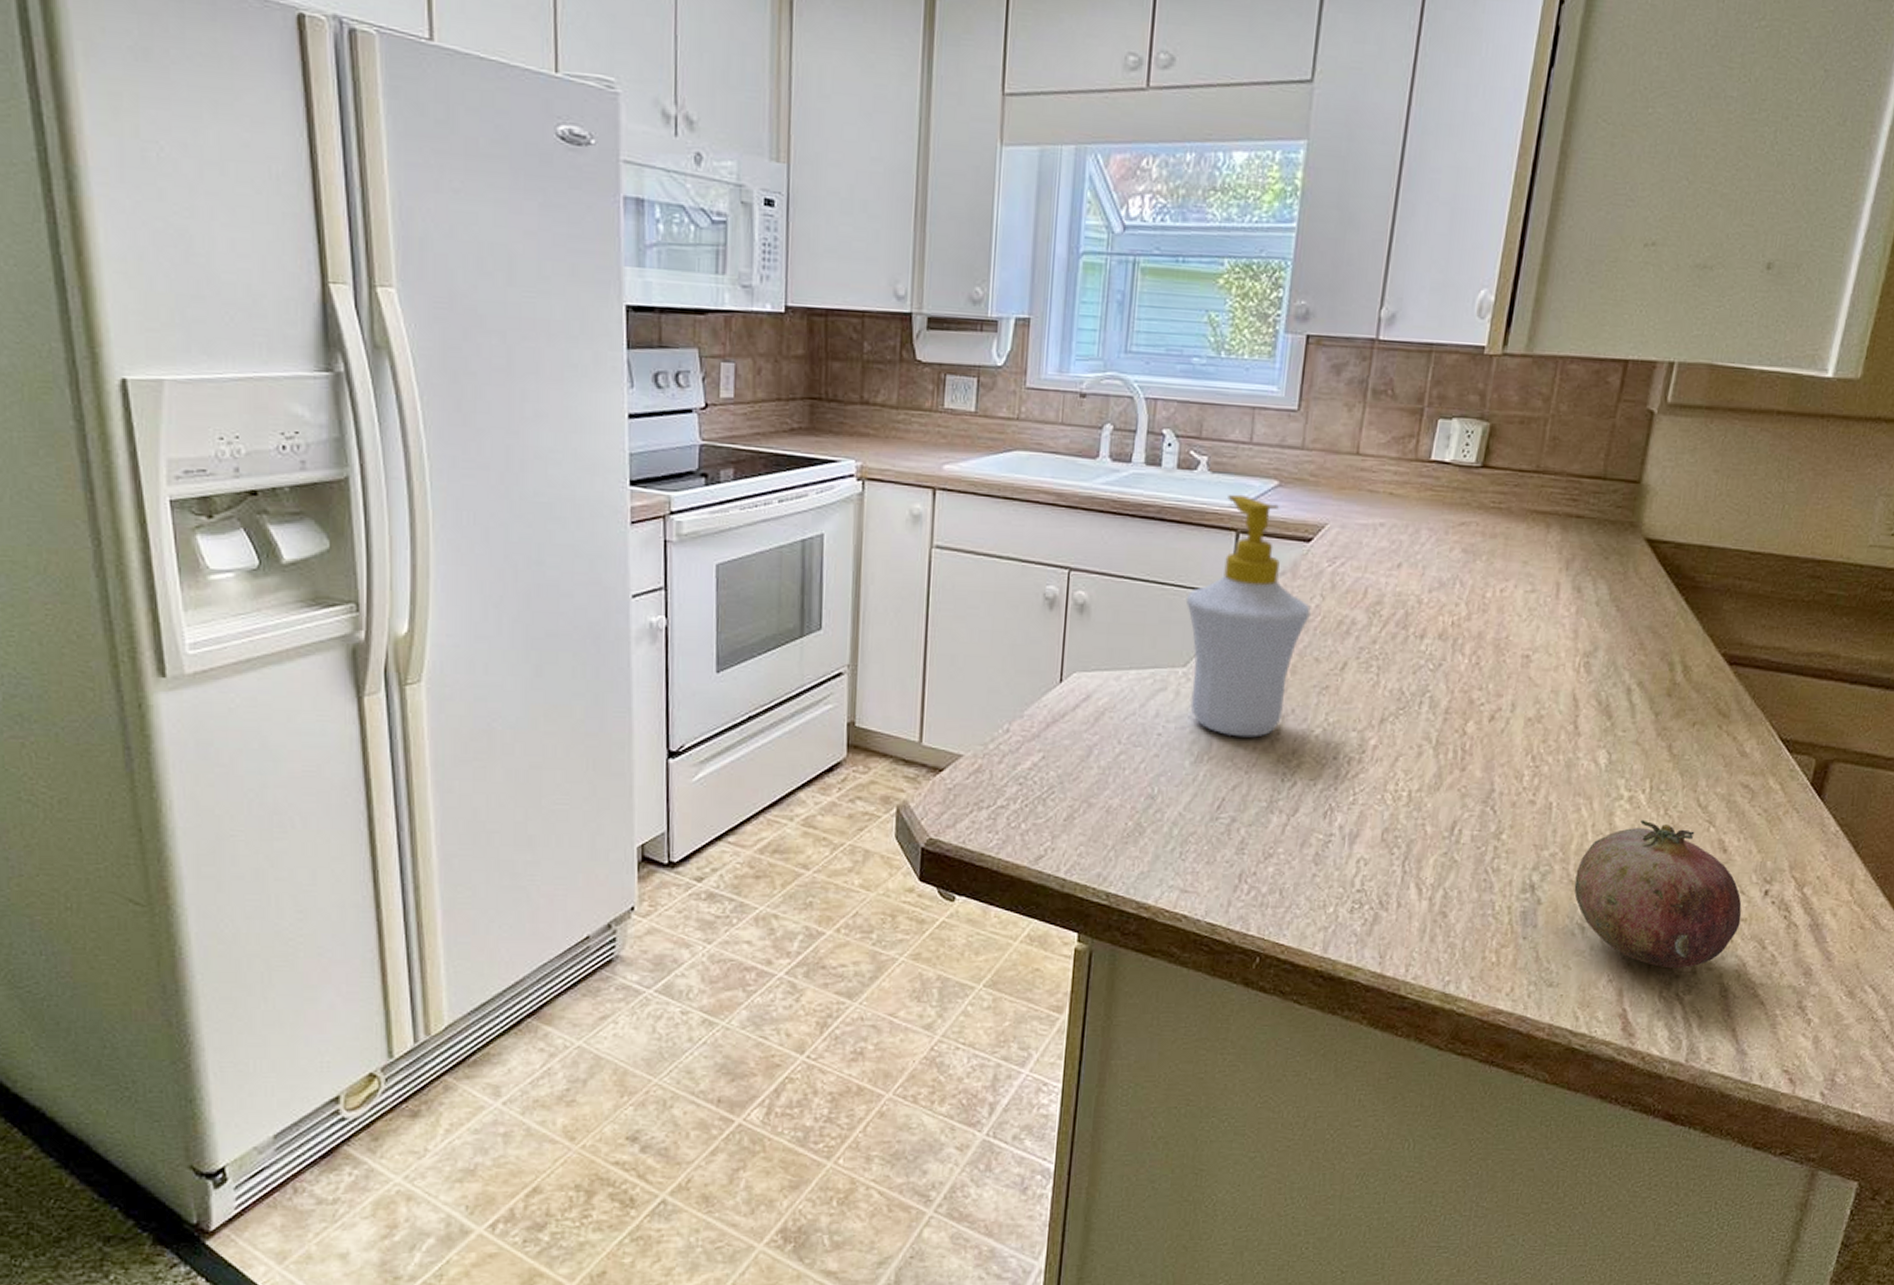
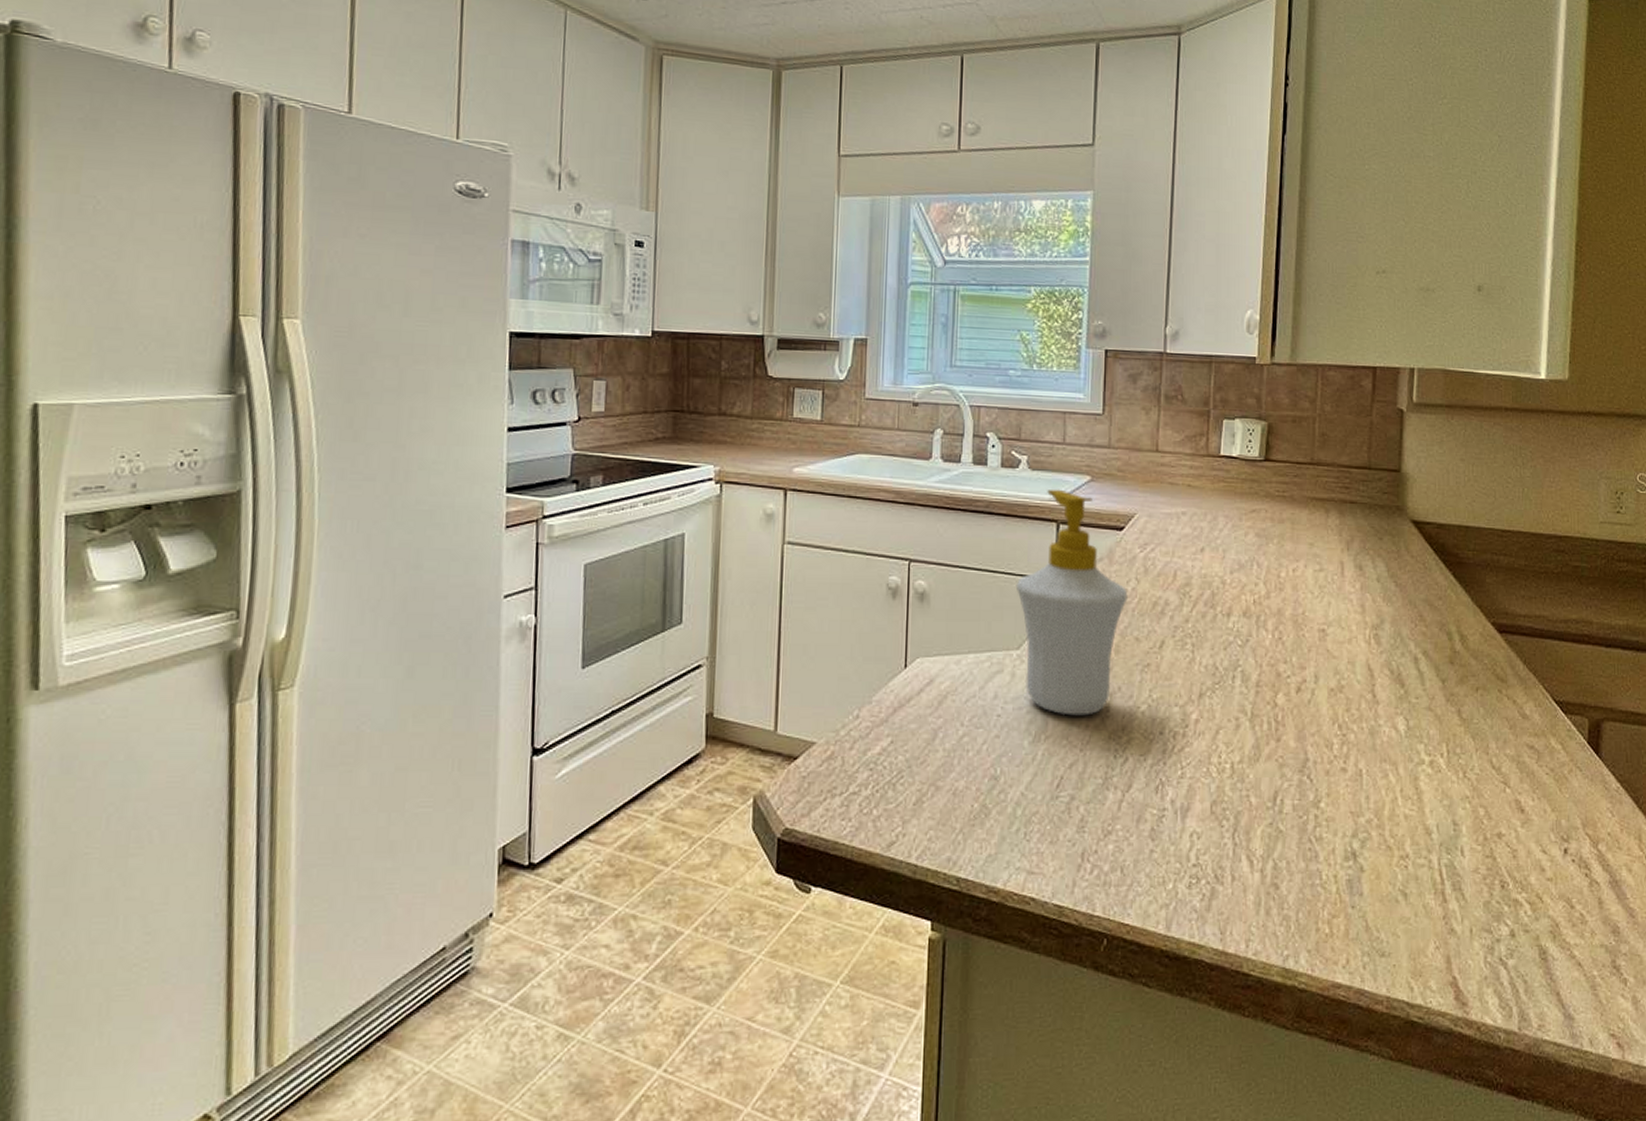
fruit: present [1574,819,1742,969] -> none [1392,783,1547,933]

